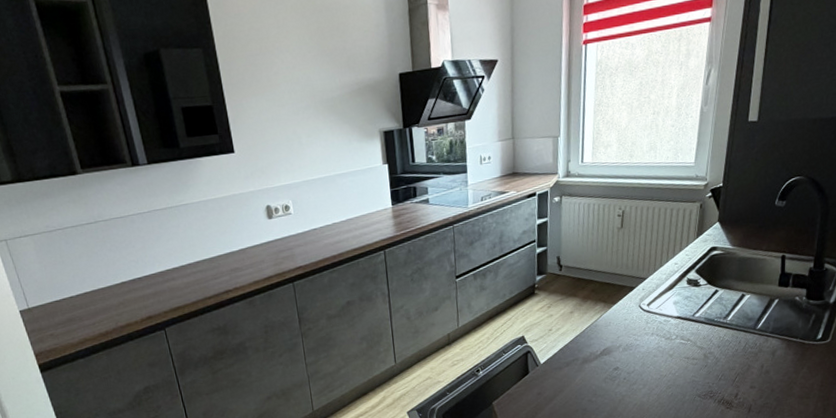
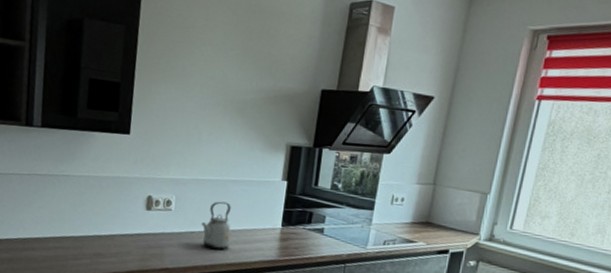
kettle: none [320,195,351,239] -> present [200,201,232,250]

